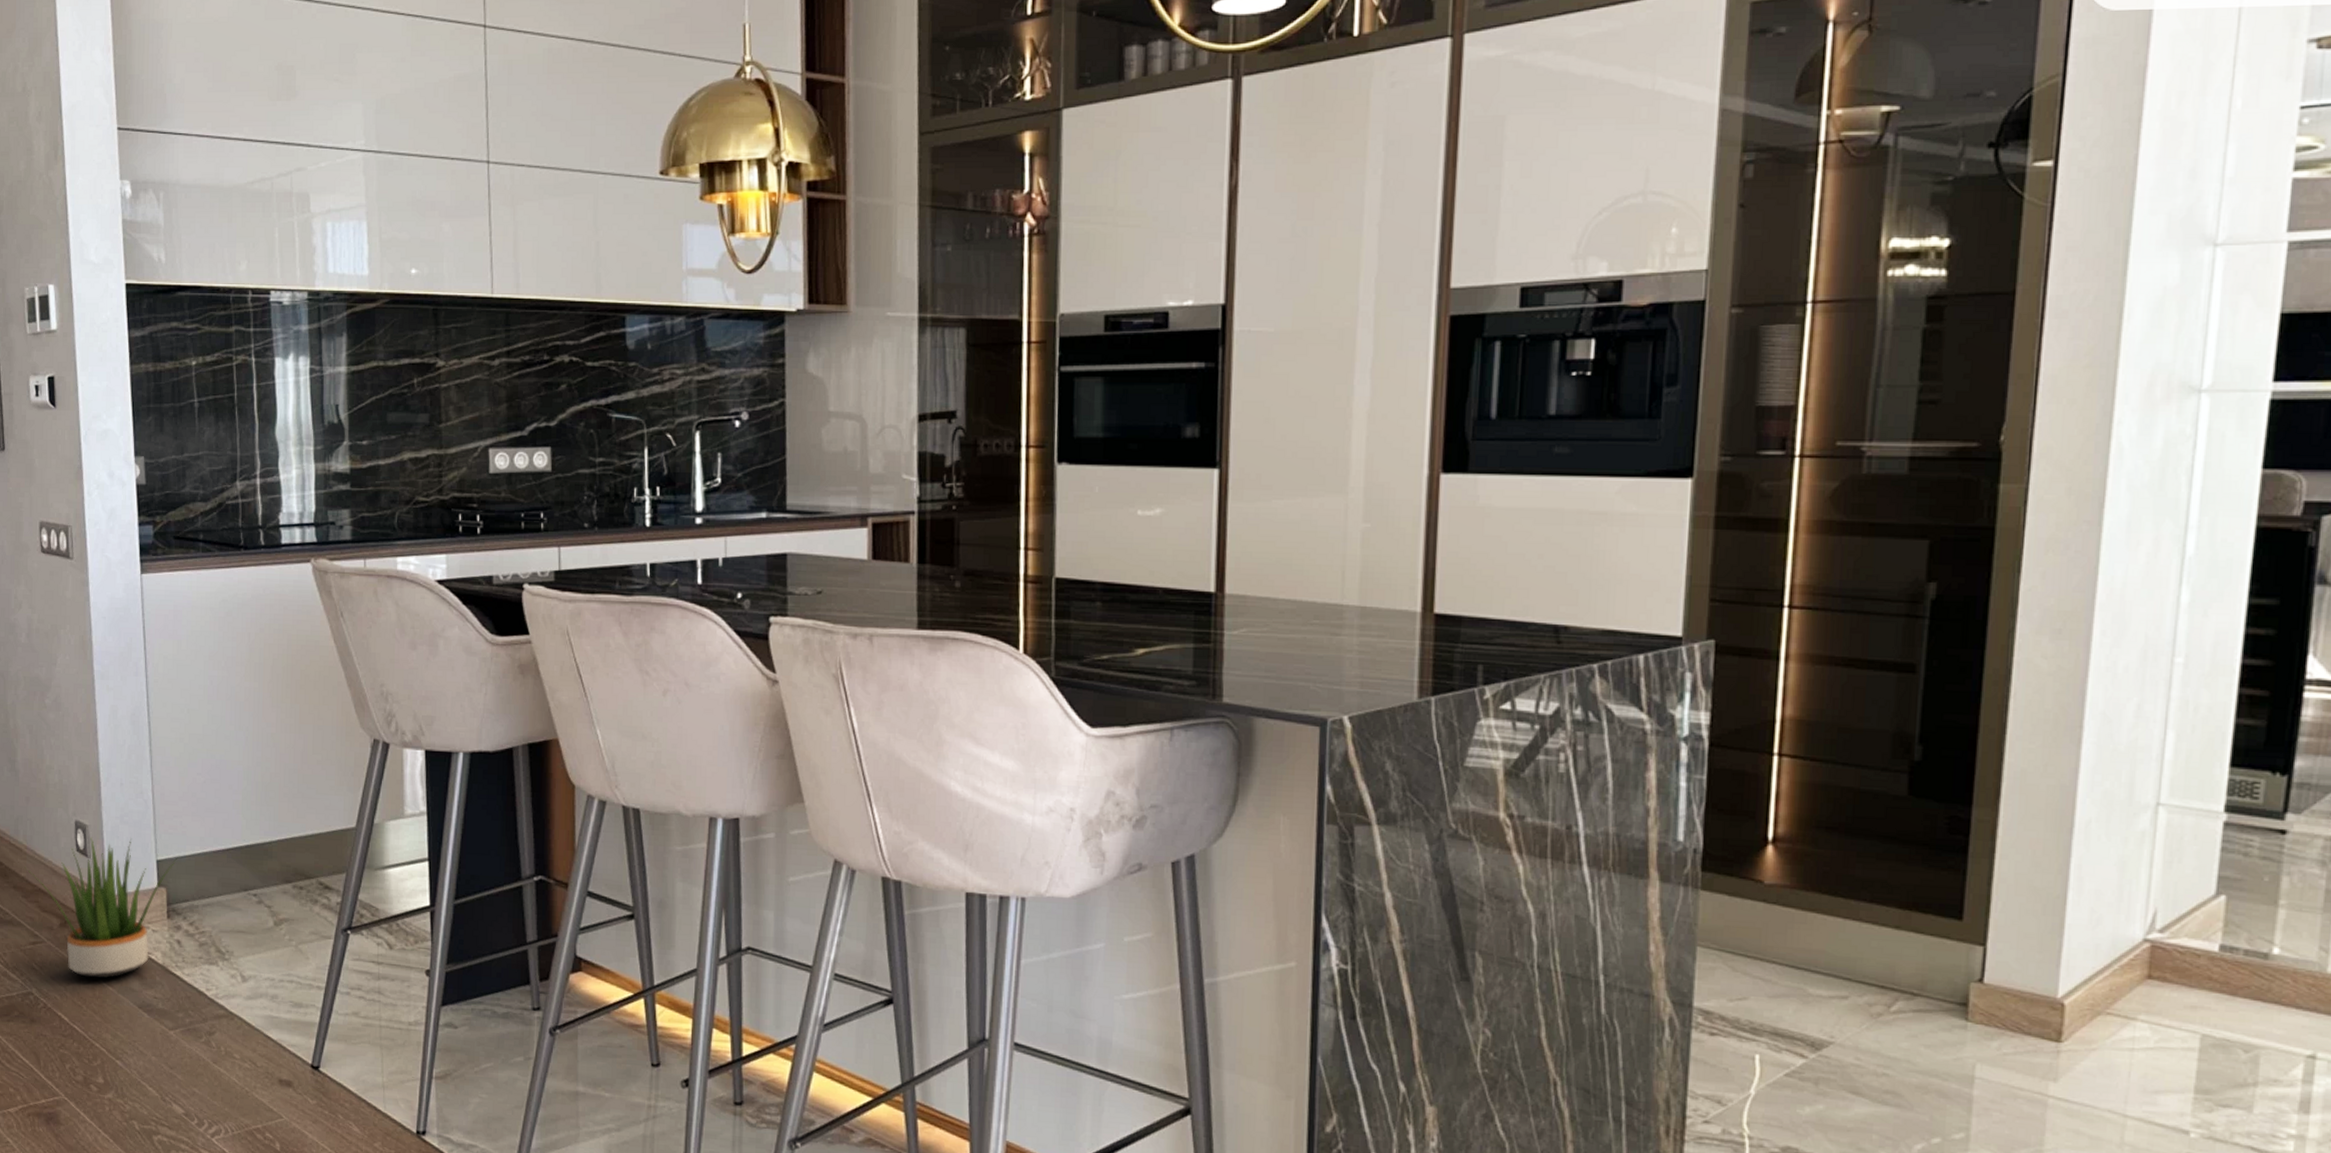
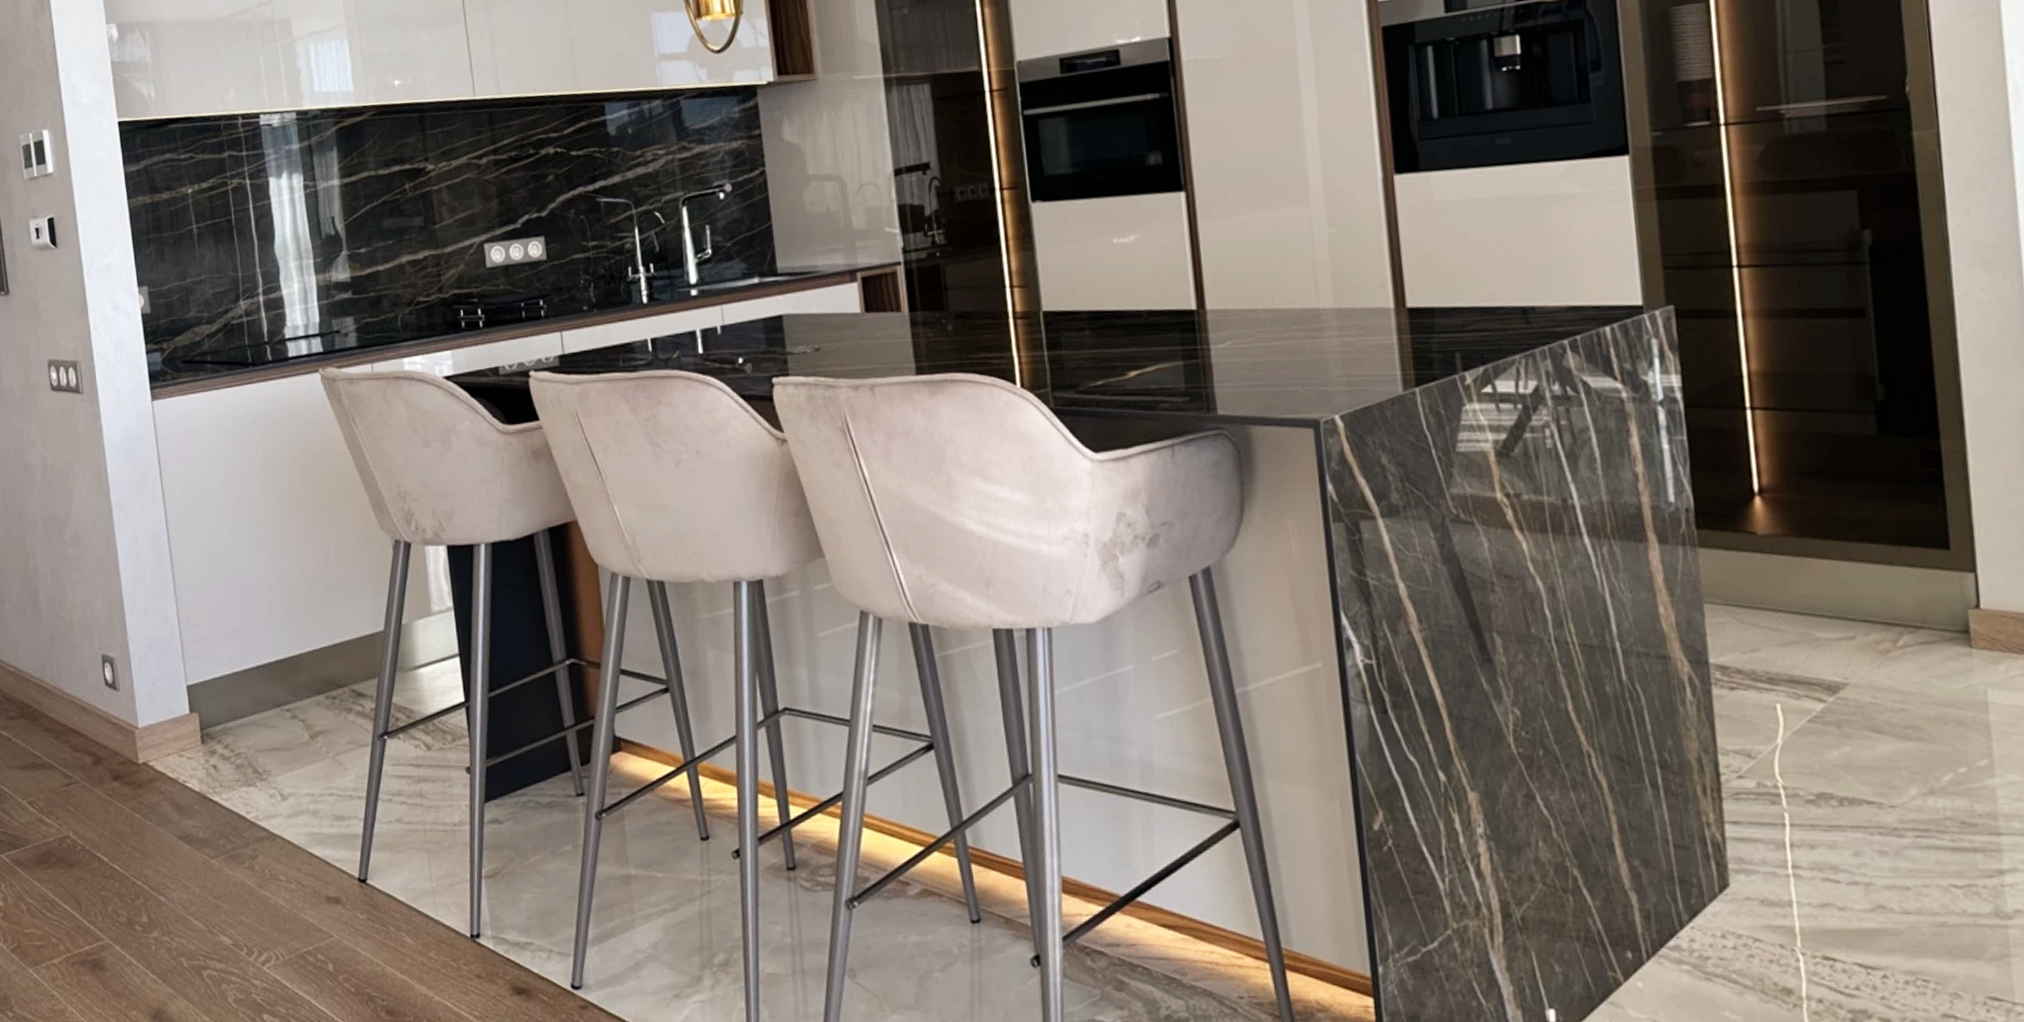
potted plant: present [24,837,179,979] -> none [53,666,209,814]

